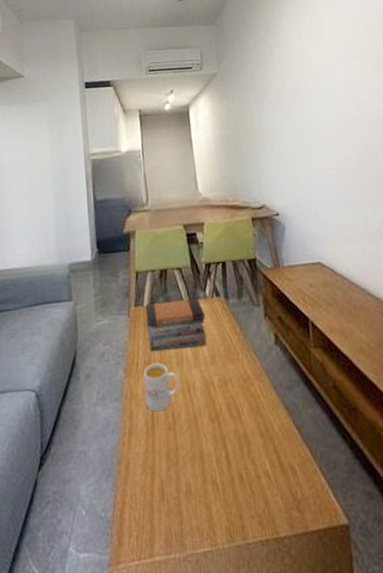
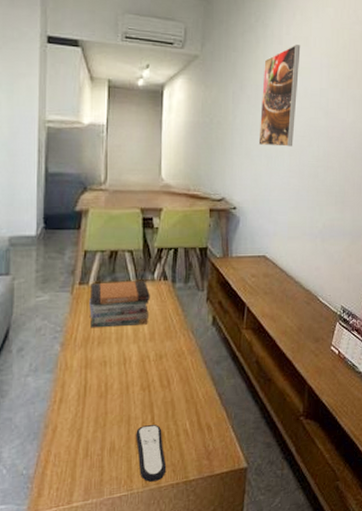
mug: present [143,363,178,412] -> none [80,339,115,382]
remote control: none [211,463,252,536] -> present [136,425,167,482]
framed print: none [281,45,328,148] -> present [258,45,301,147]

